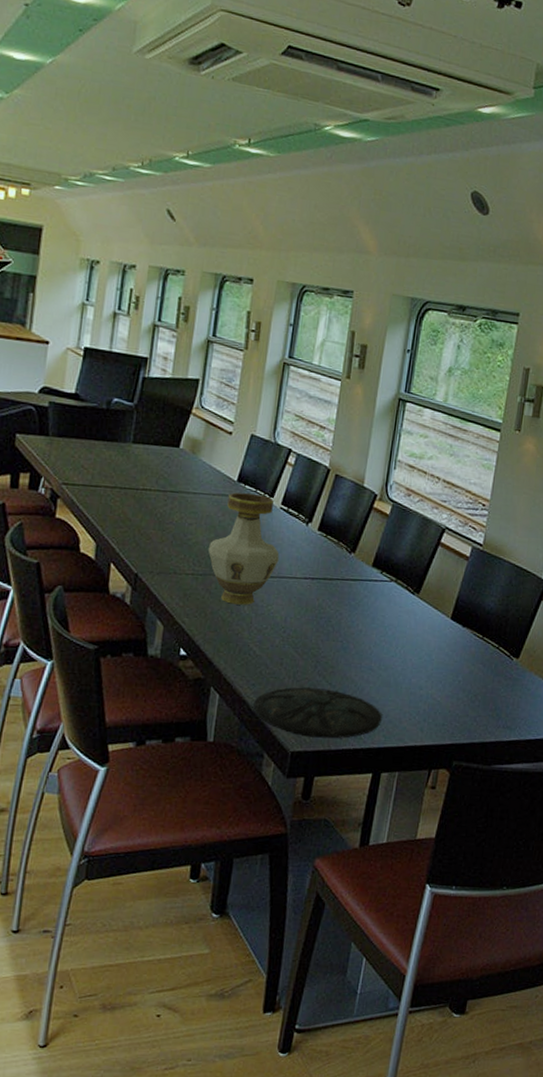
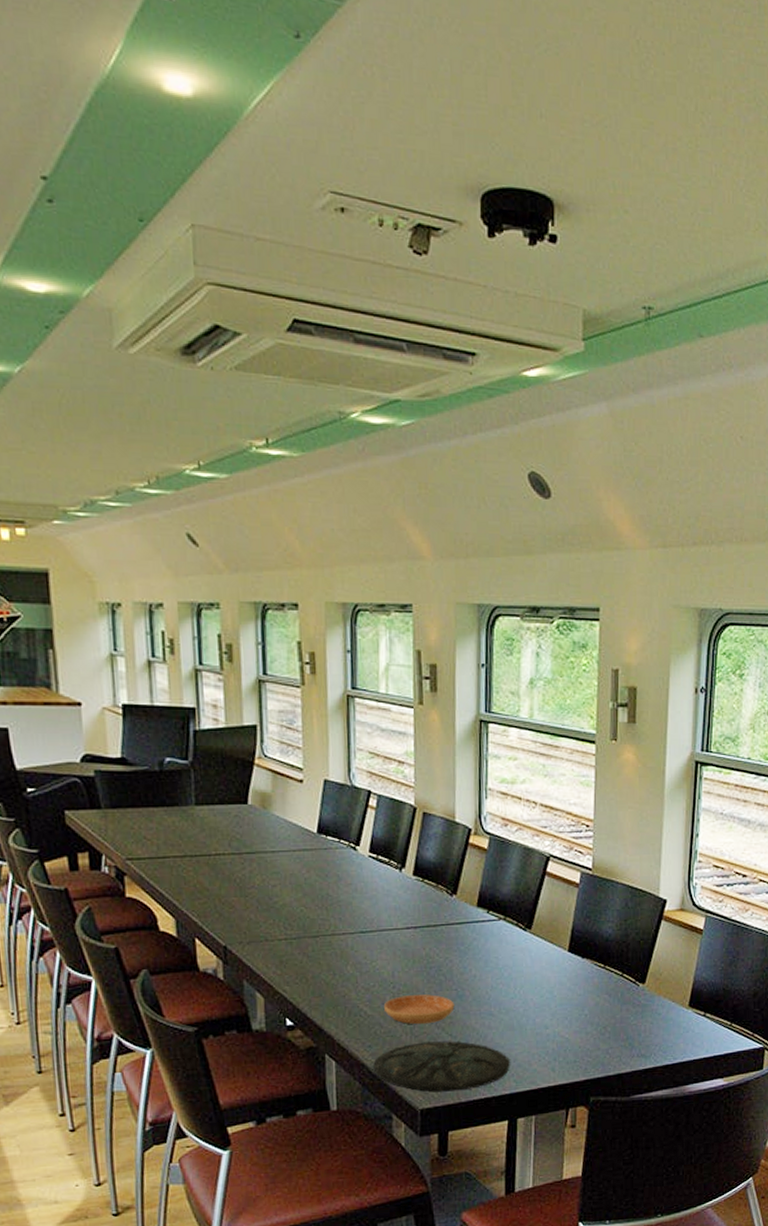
vase: present [207,492,280,605] -> none [297,844,376,965]
saucer: none [272,640,338,671] -> present [383,994,455,1025]

